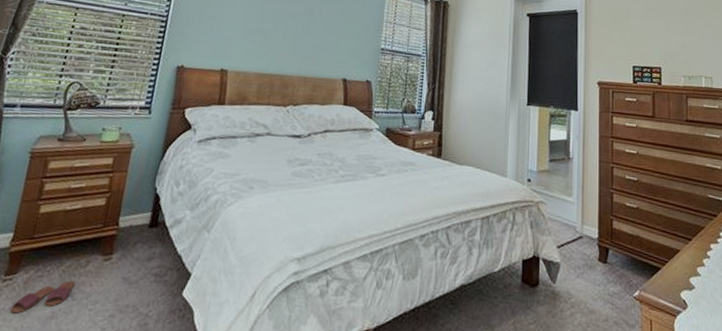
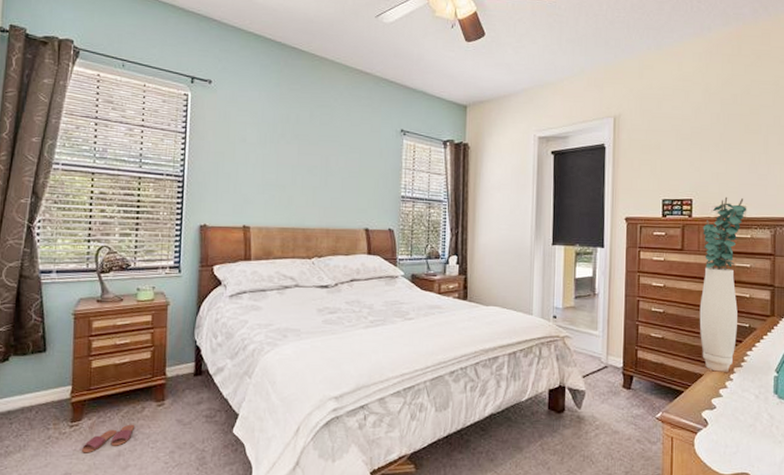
vase: none [672,66,714,250] -> present [699,196,747,373]

